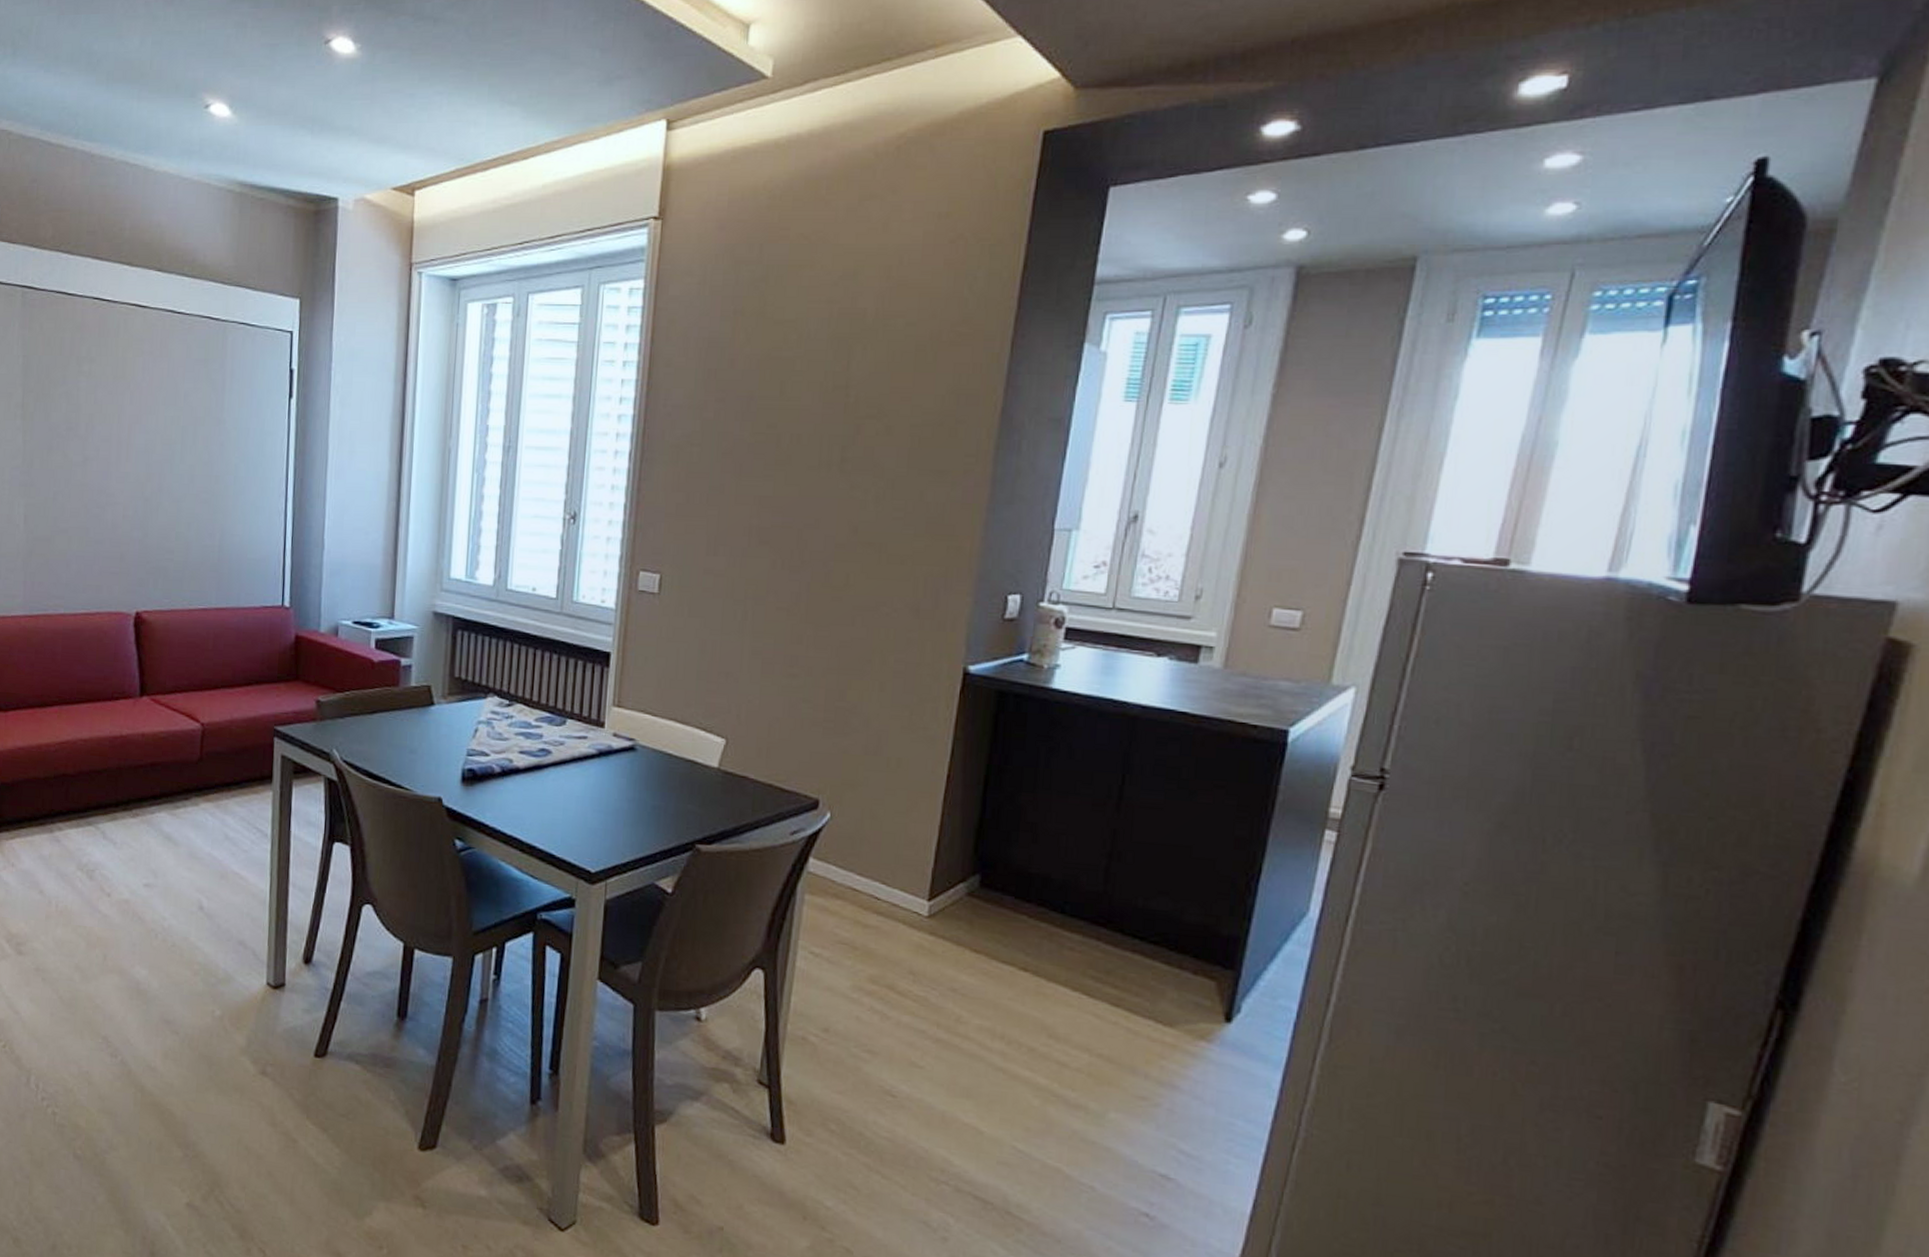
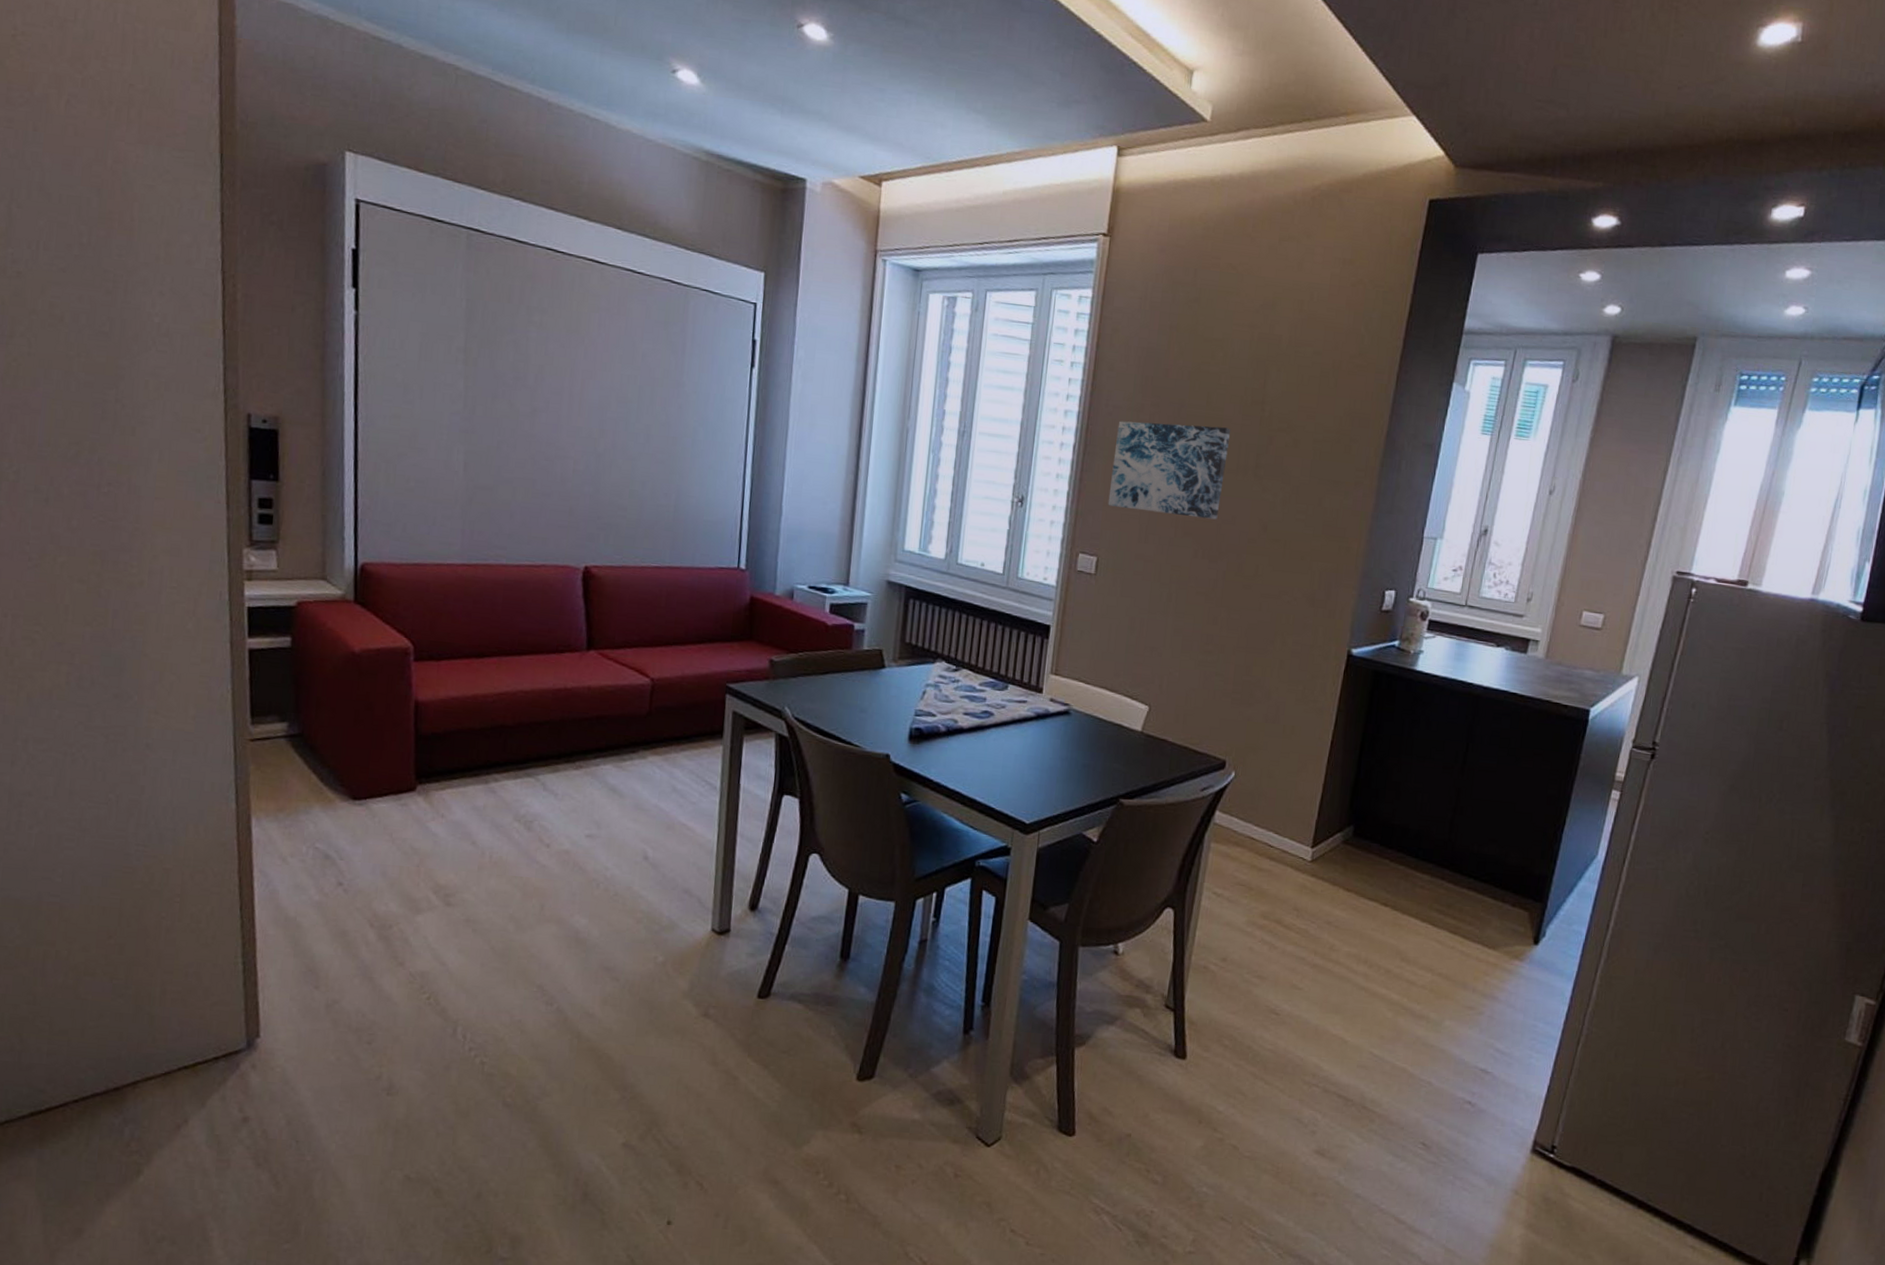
wall art: none [670,419,810,524] -> present [1108,421,1231,520]

